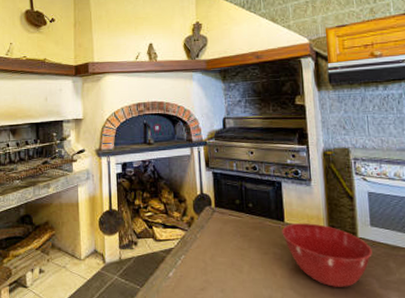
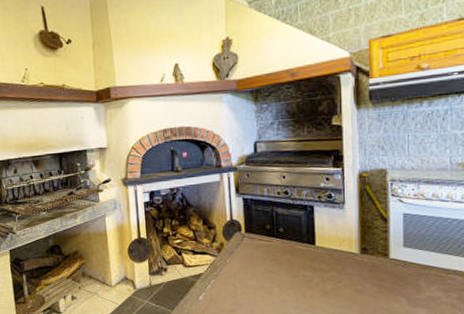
mixing bowl: present [282,223,372,287] -> none [312,246,403,306]

